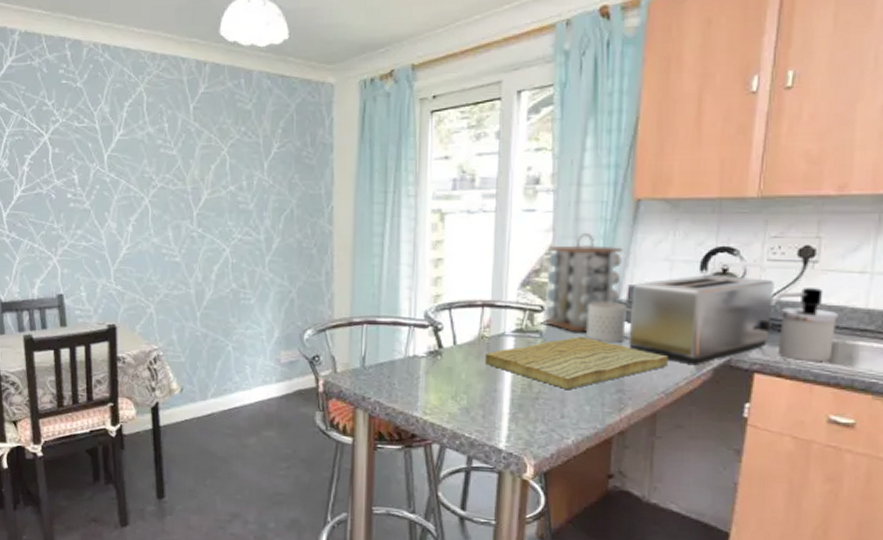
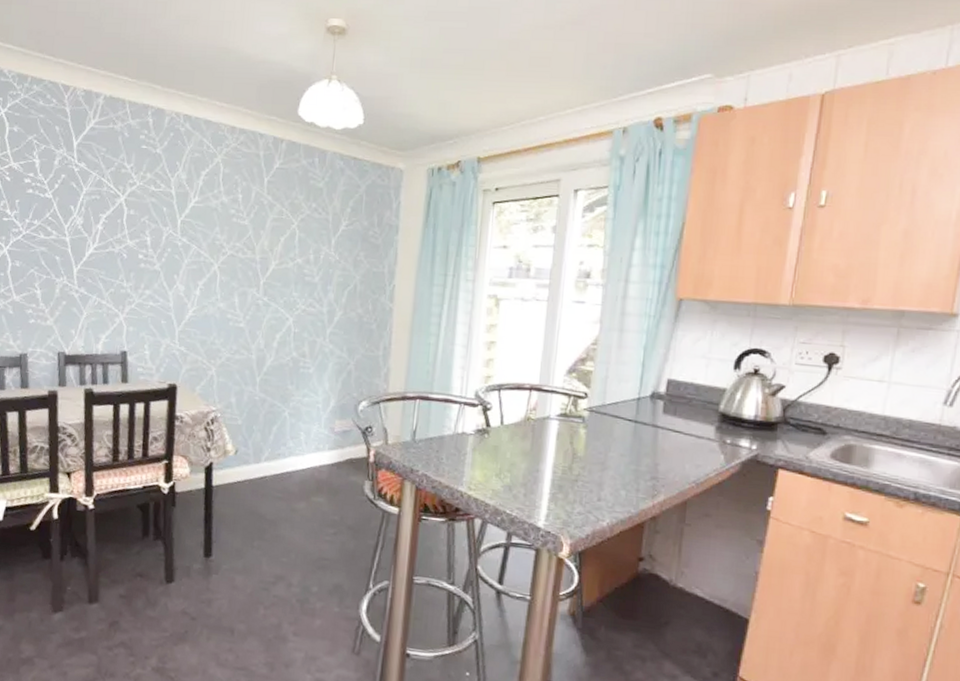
cutting board: present [485,336,668,390] -> none [530,424,700,475]
spice rack: present [545,232,624,332] -> none [588,326,665,421]
mug: present [586,301,633,342] -> none [626,392,670,432]
toaster: present [629,274,774,364] -> none [664,373,801,457]
soap dispenser: present [769,288,840,362] -> none [795,392,859,462]

